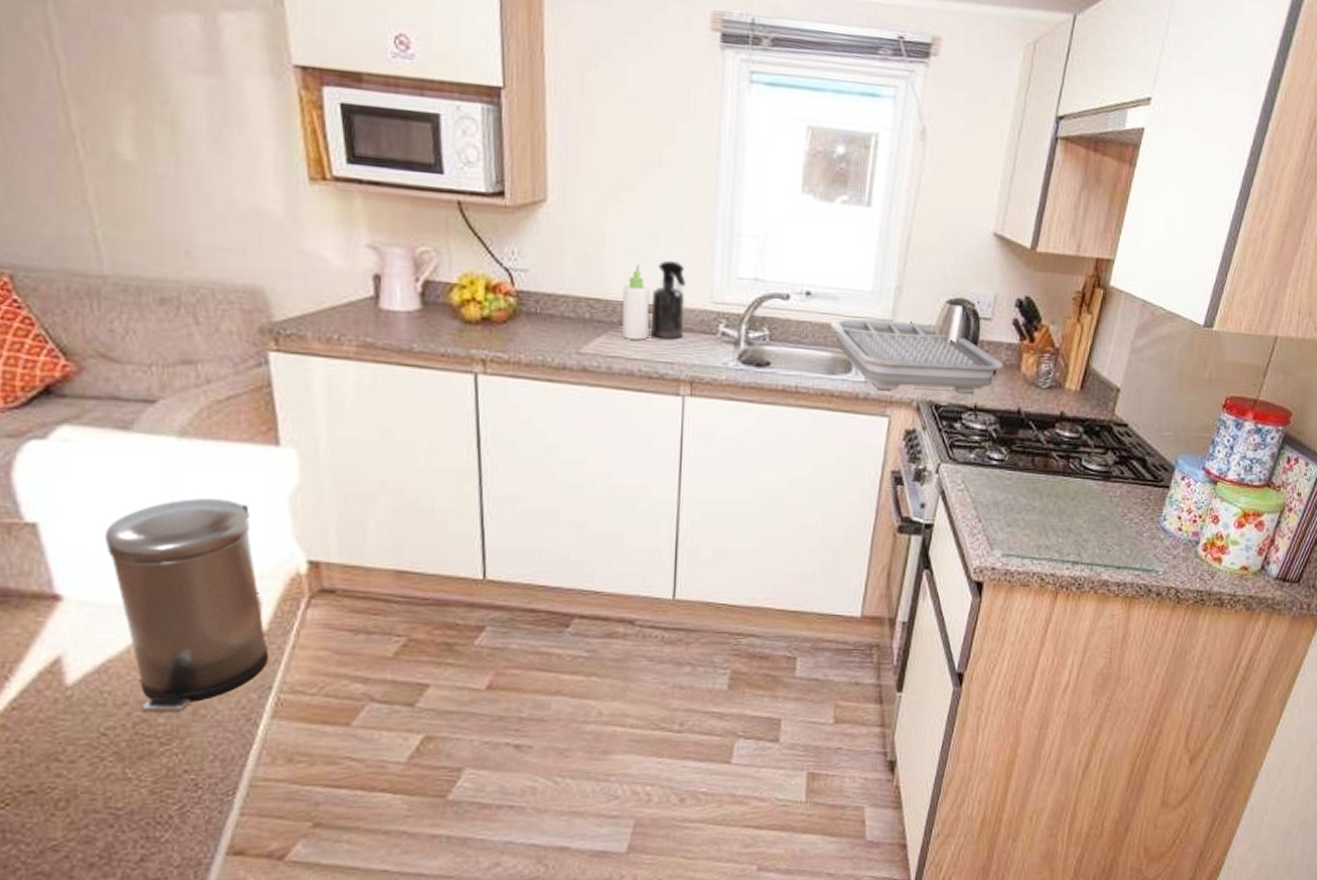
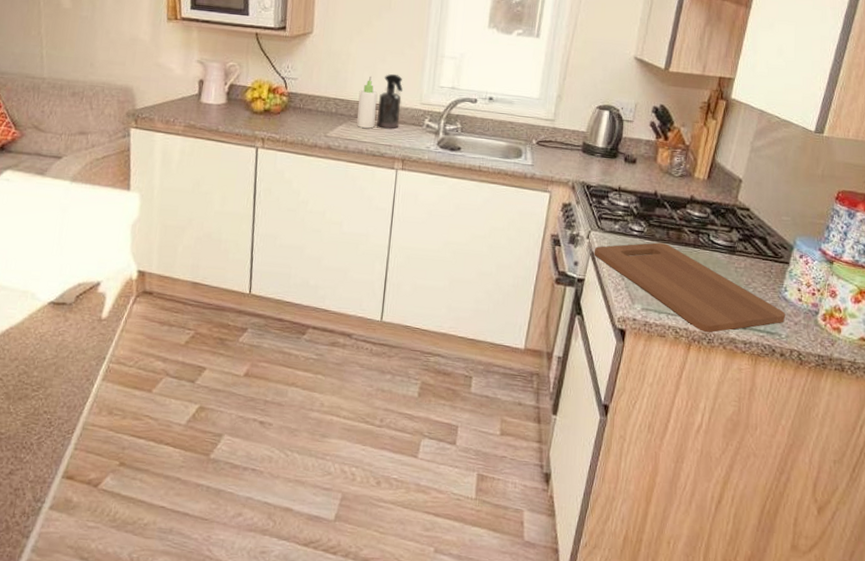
pedal bin: present [104,499,269,712] -> none [20,222,107,368]
dish rack: present [830,318,1003,395] -> none [506,117,643,179]
cutting board: none [944,473,1164,577] -> present [594,242,786,333]

